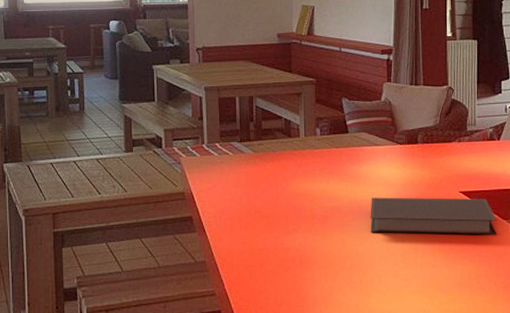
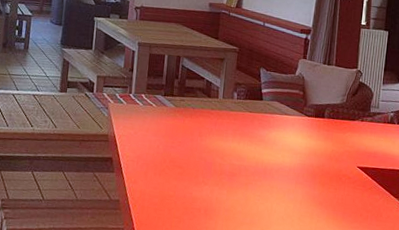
notebook: present [370,197,498,235] -> none [272,161,389,211]

